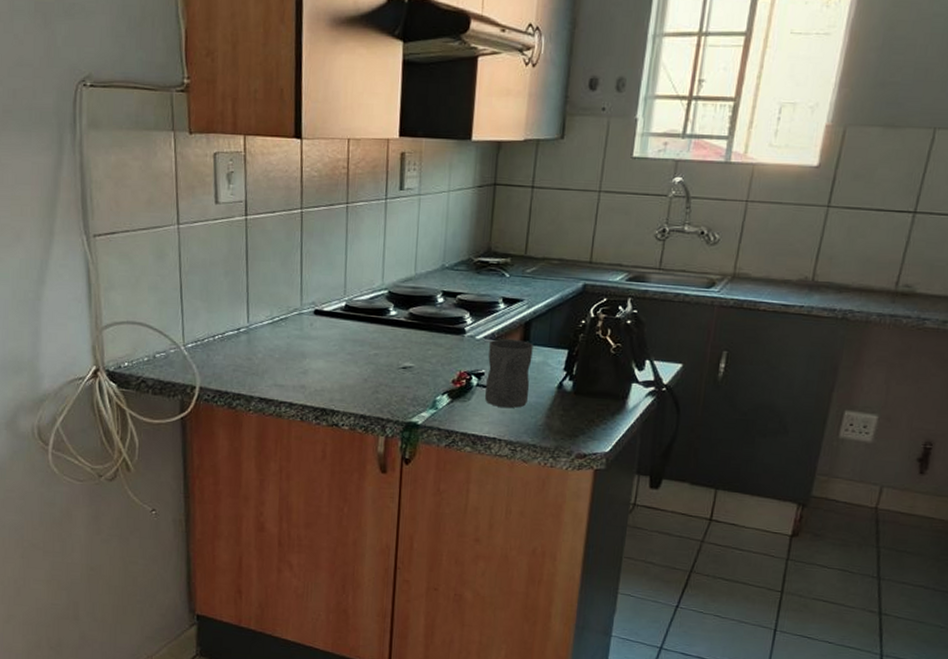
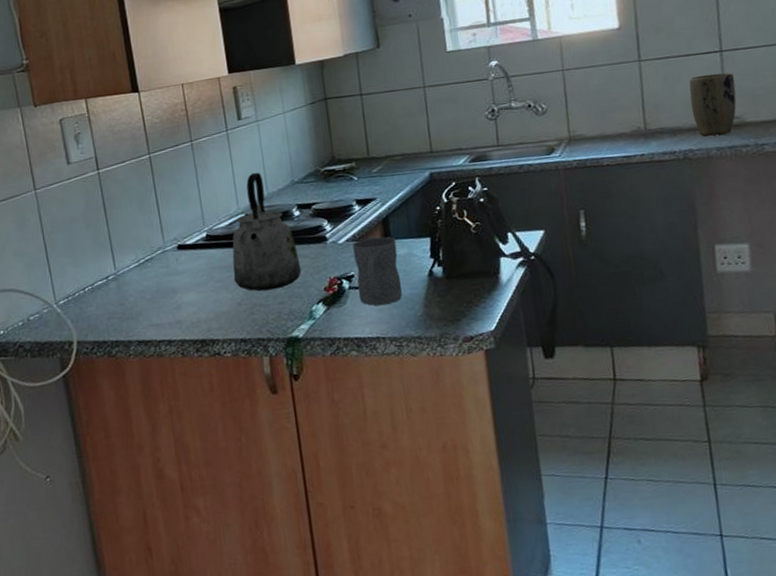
kettle: none [364,249,434,373] -> present [232,172,302,292]
plant pot: none [864,234,919,301] -> present [689,72,737,136]

